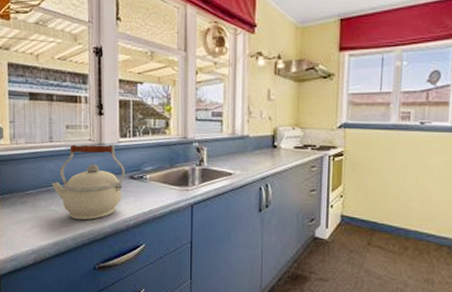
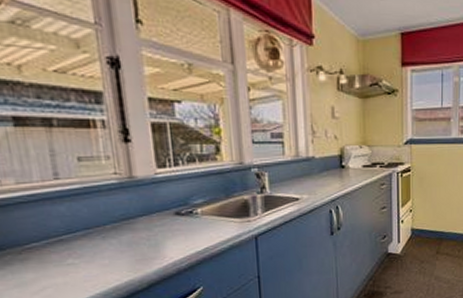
kettle: present [52,144,125,220] -> none [65,178,169,271]

